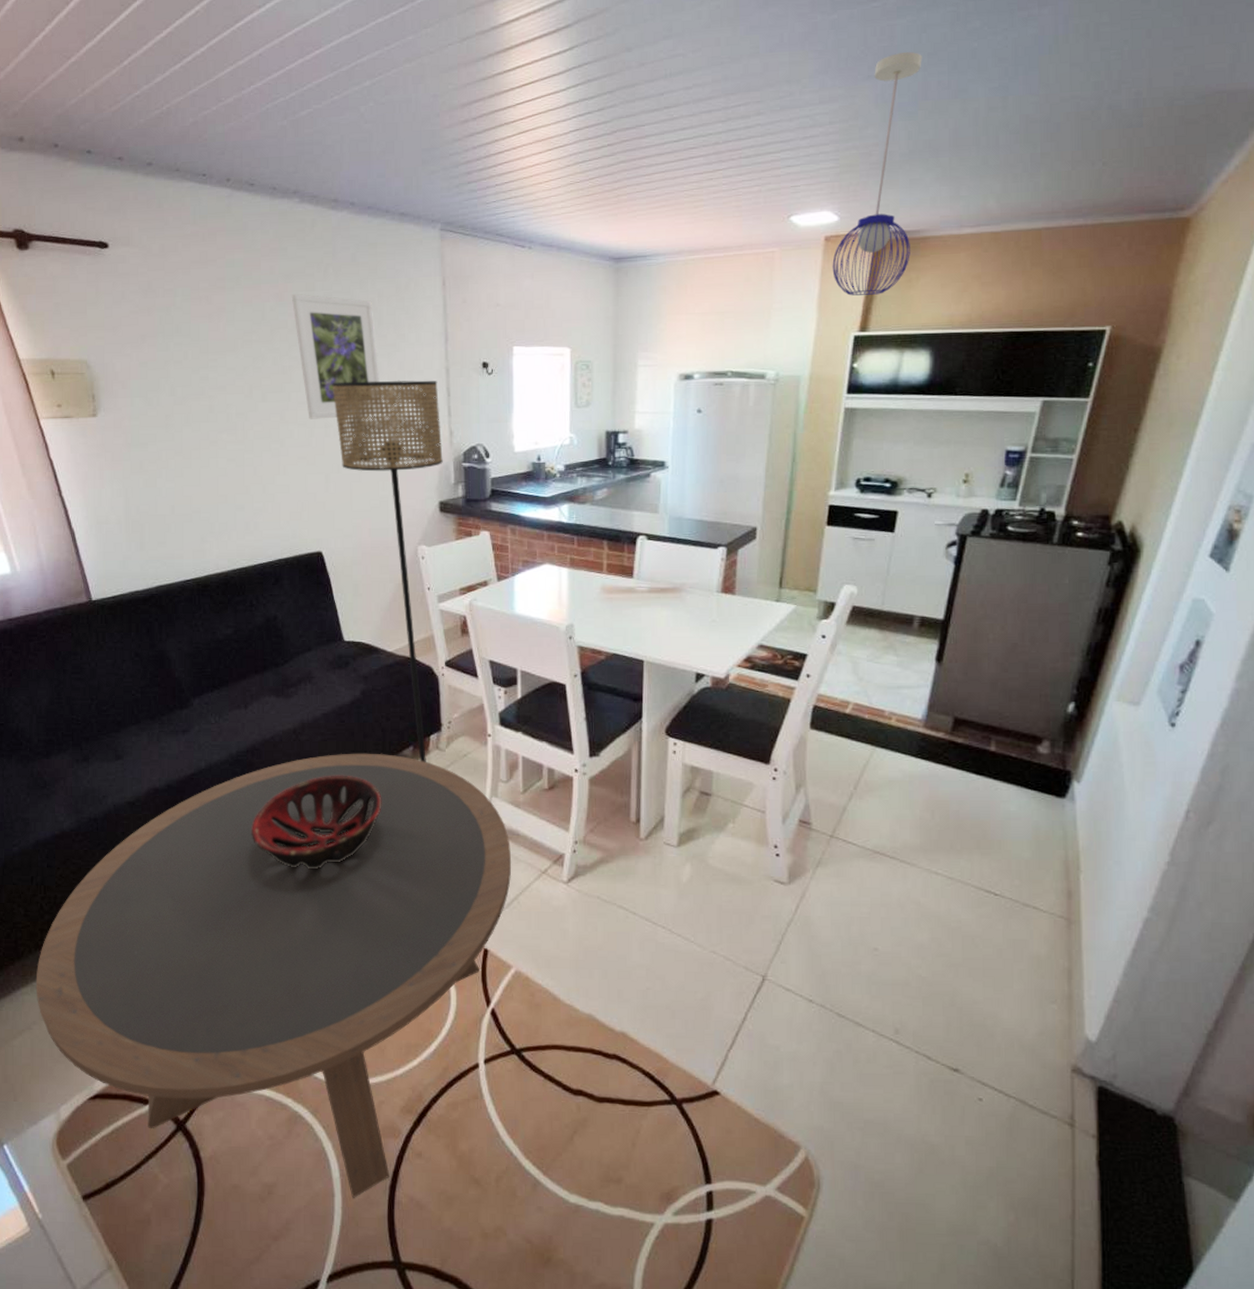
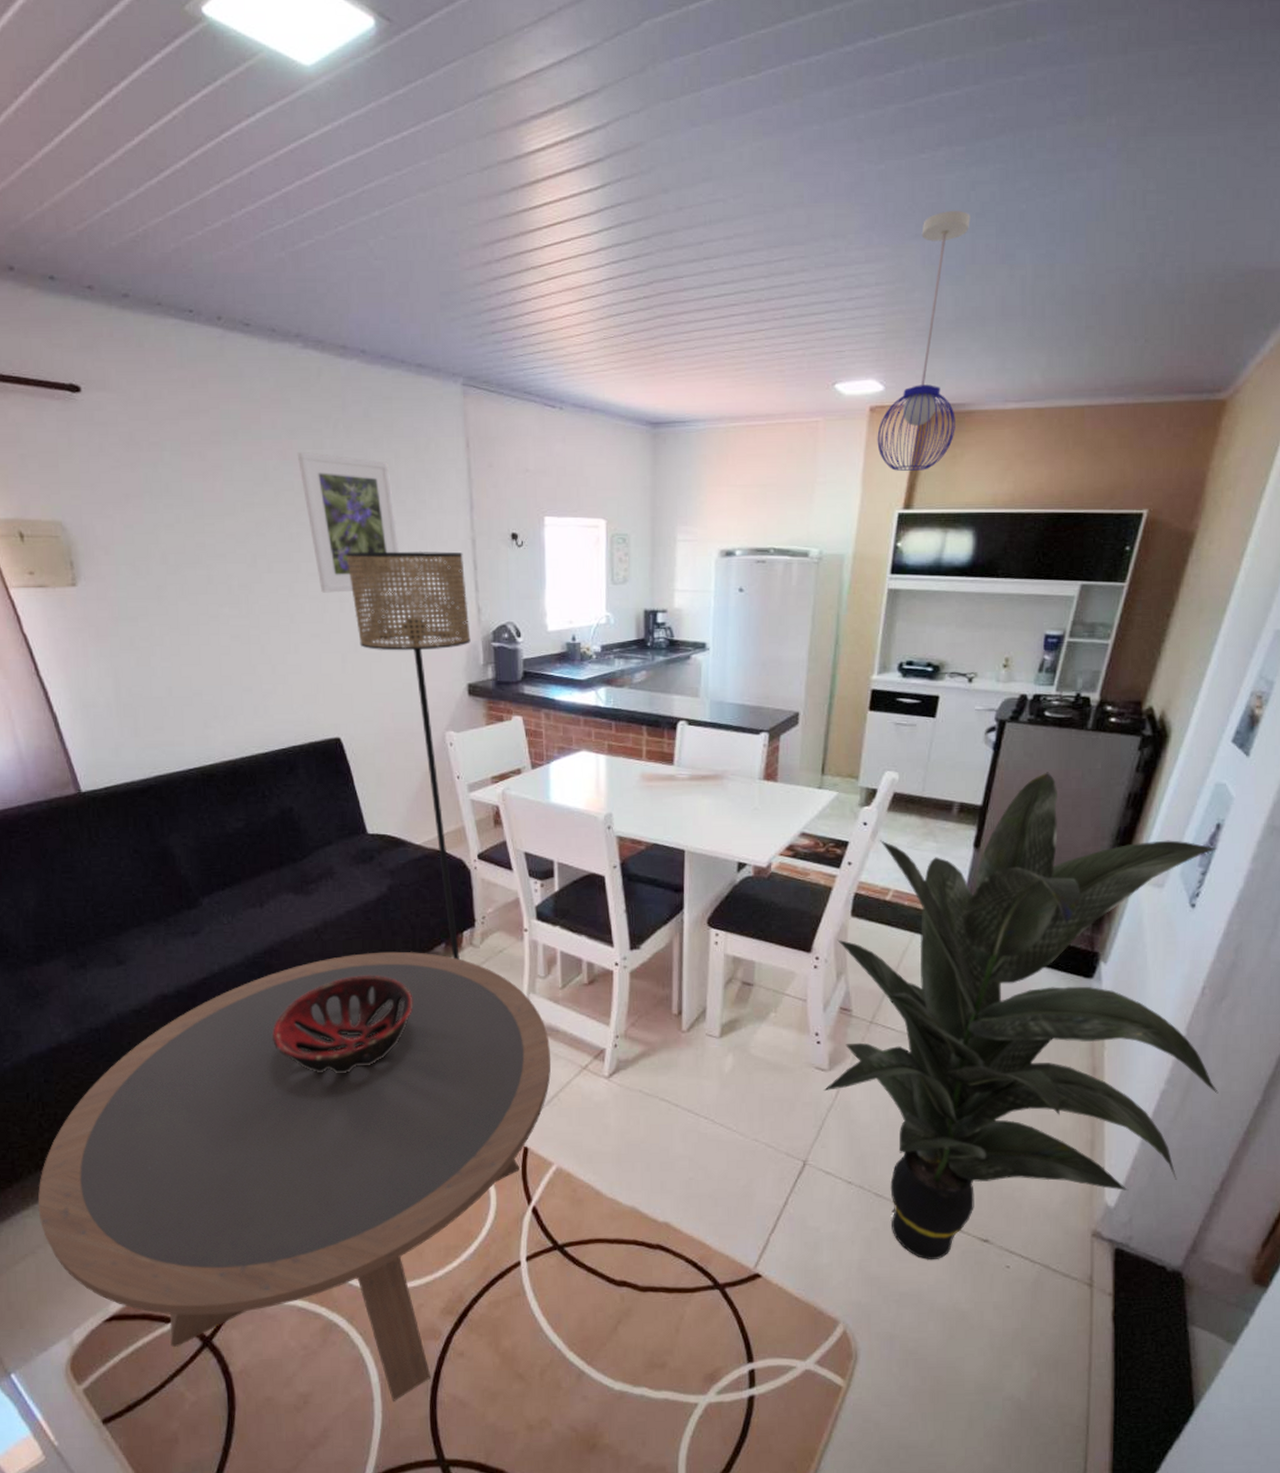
indoor plant: none [782,586,1208,1088] -> present [823,772,1219,1261]

